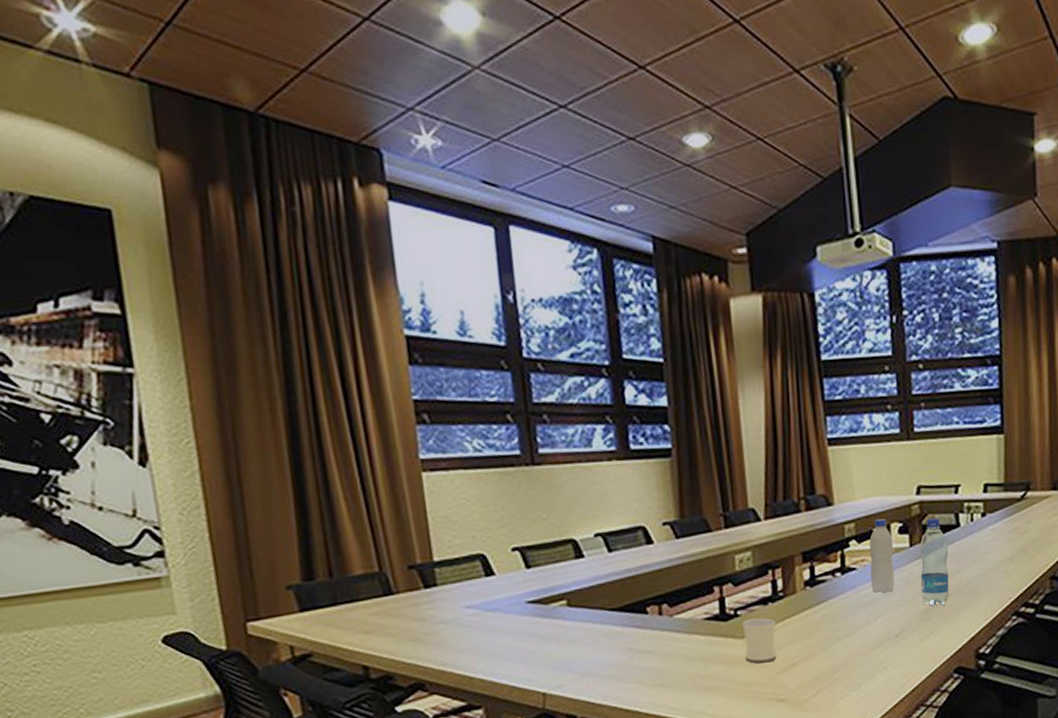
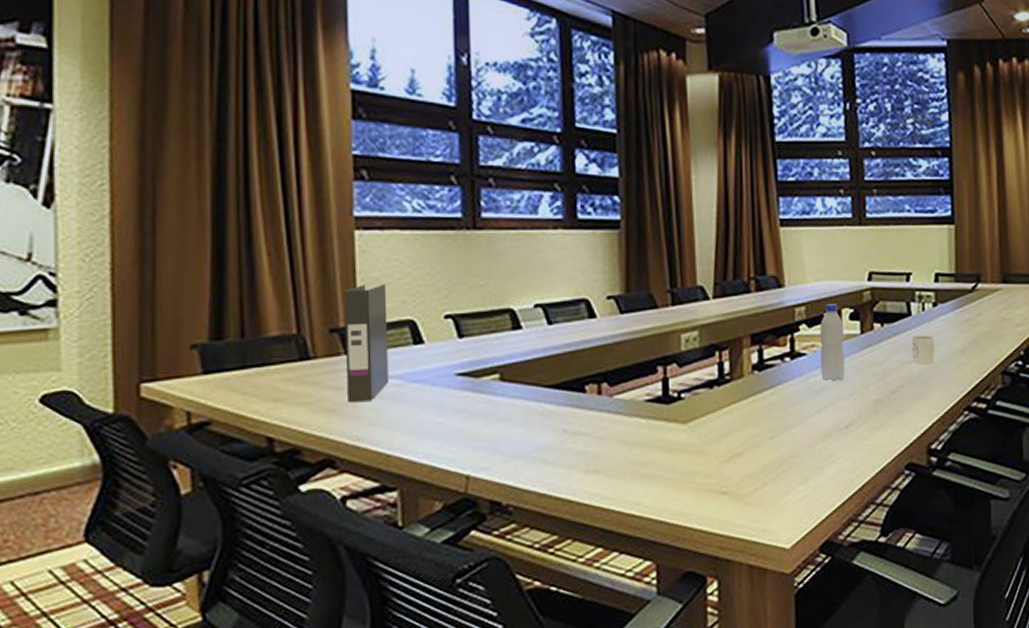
binder: none [417,522,466,631] -> present [344,284,389,402]
mug: present [741,617,777,664] -> none [685,402,721,452]
bottle: present [920,518,949,606] -> none [871,306,900,397]
mug: none [960,545,983,574] -> present [911,335,935,365]

